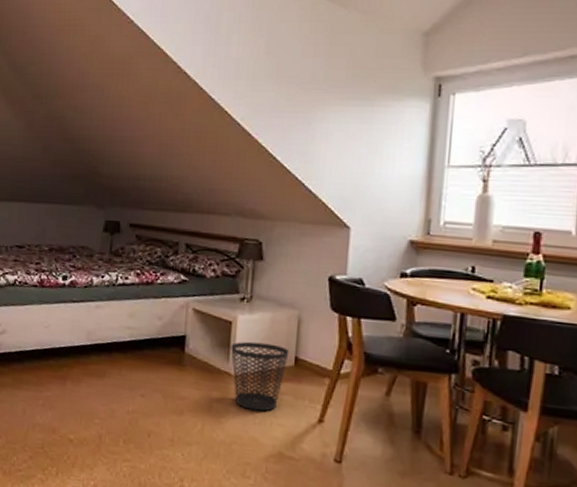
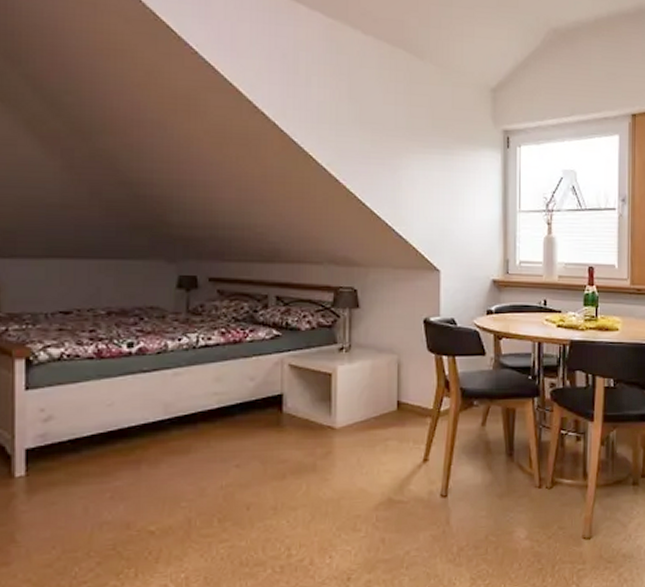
wastebasket: present [231,341,289,412] -> none [332,391,391,461]

